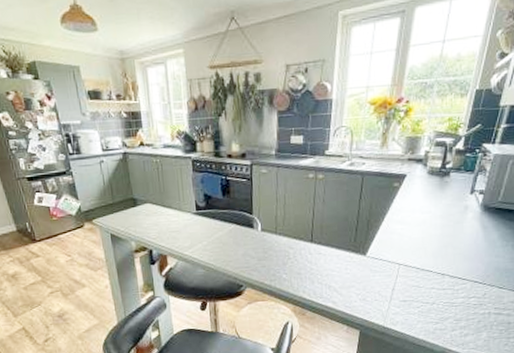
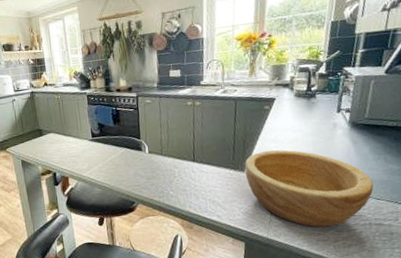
bowl: none [367,232,497,316] -> present [245,150,374,228]

